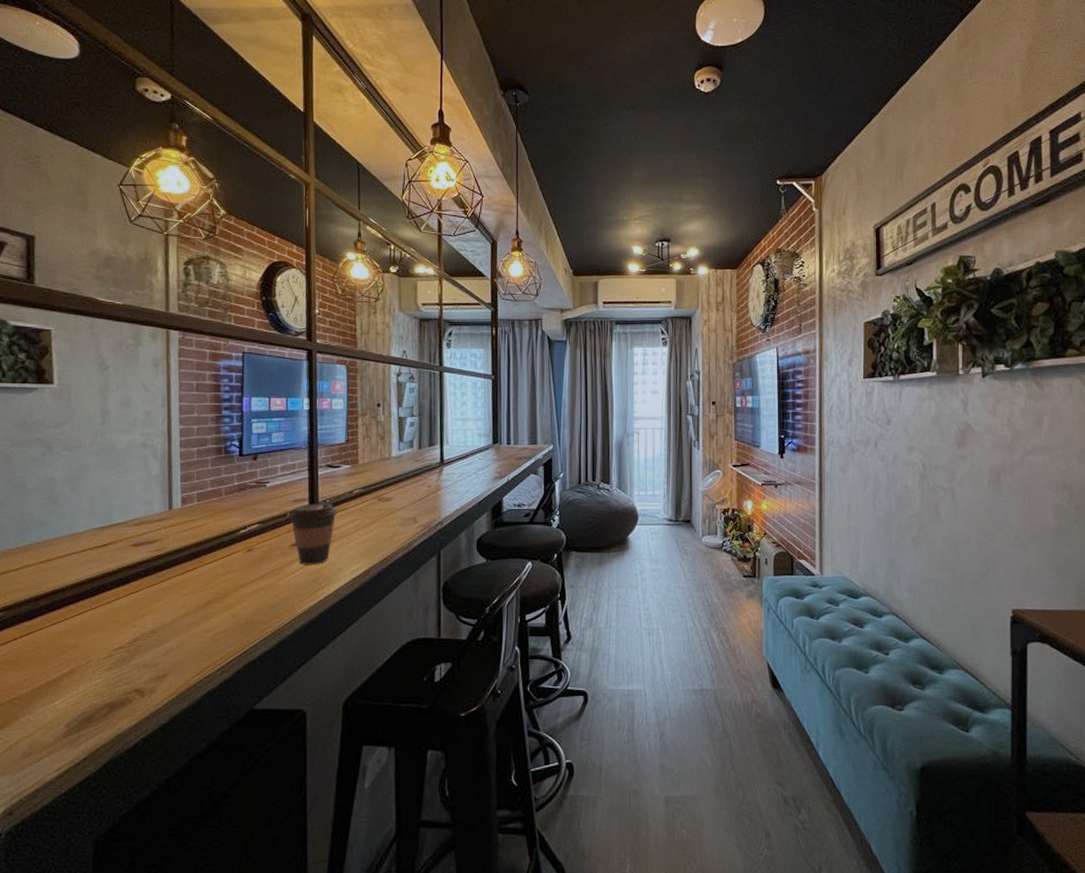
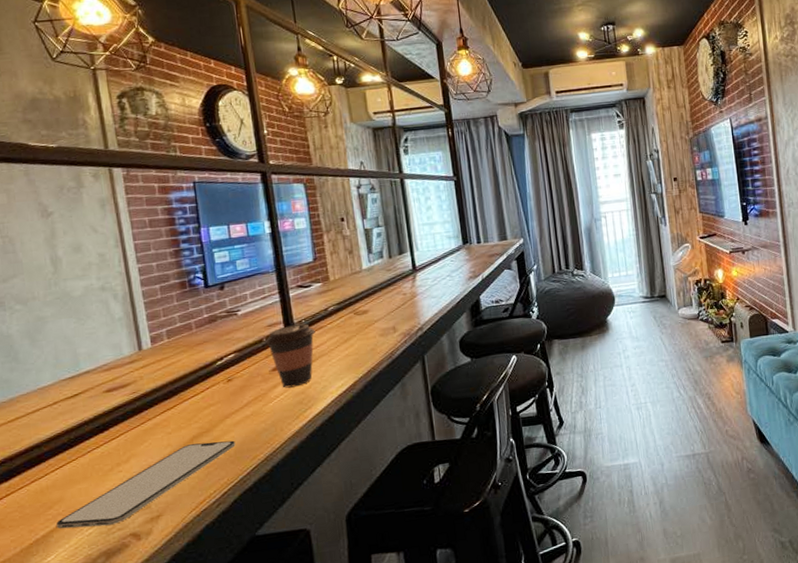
smartphone: none [68,609,247,678] -> present [56,440,236,529]

